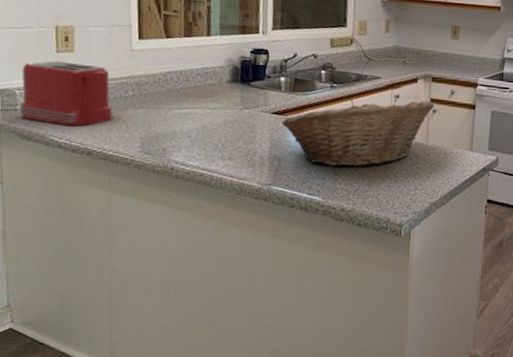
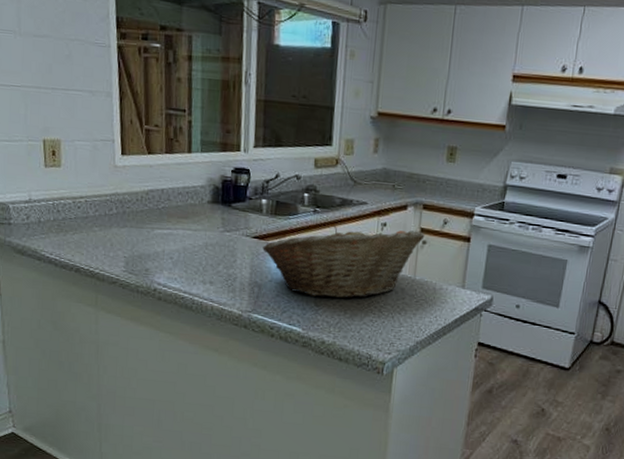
toaster: present [19,60,114,127] -> none [12,175,99,243]

